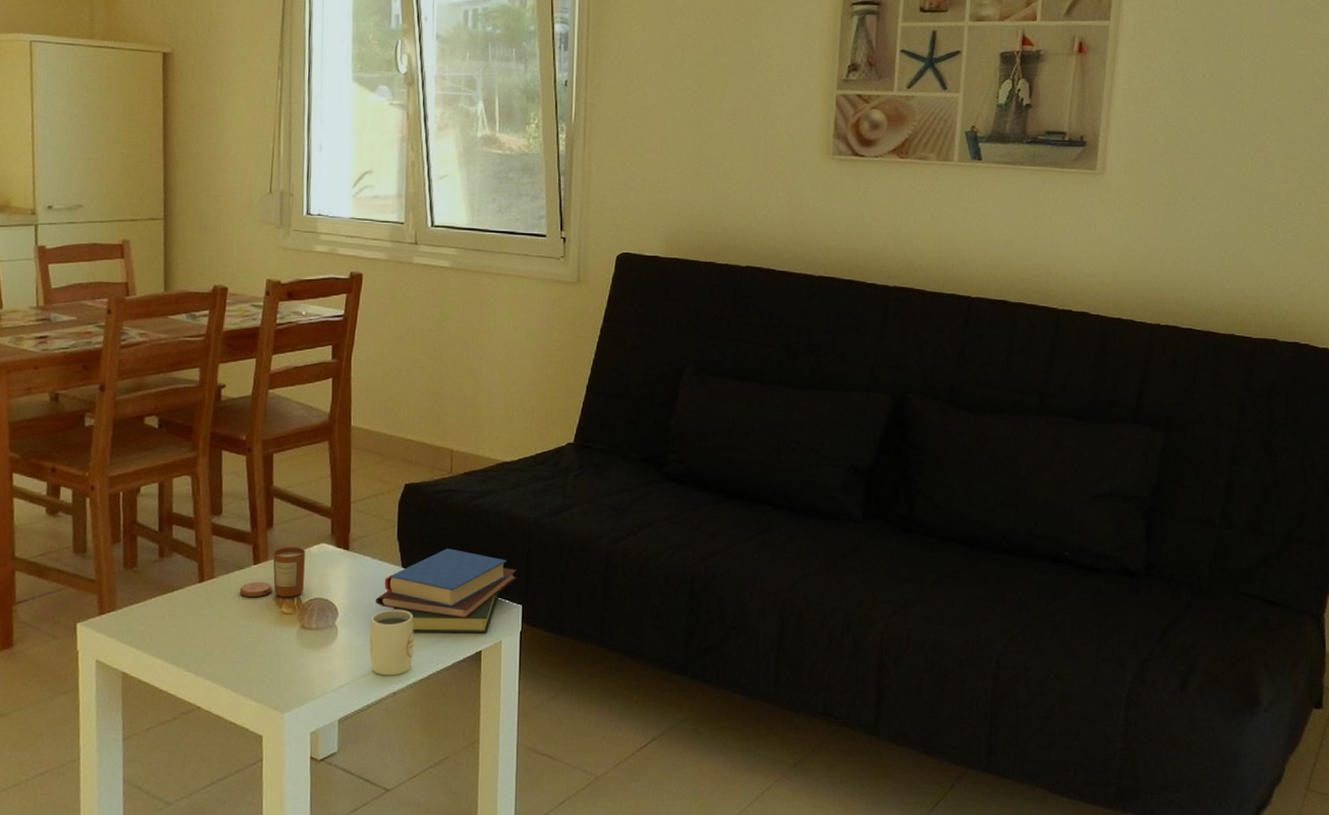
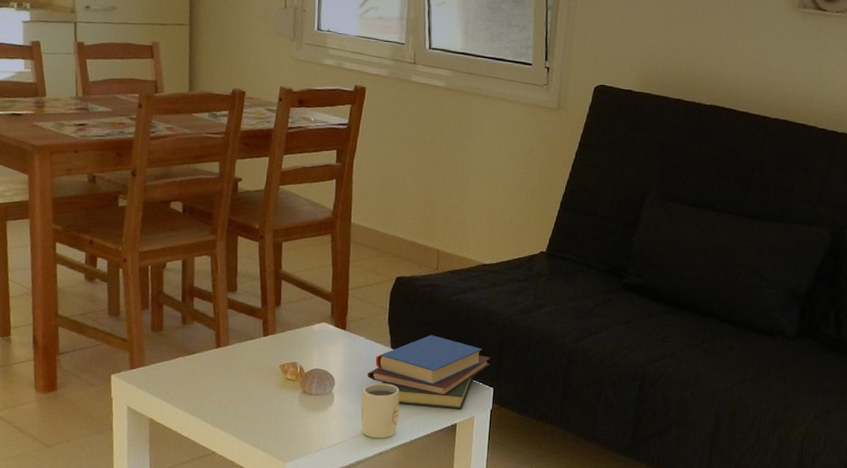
candle: present [239,547,305,598] -> none [250,323,308,367]

